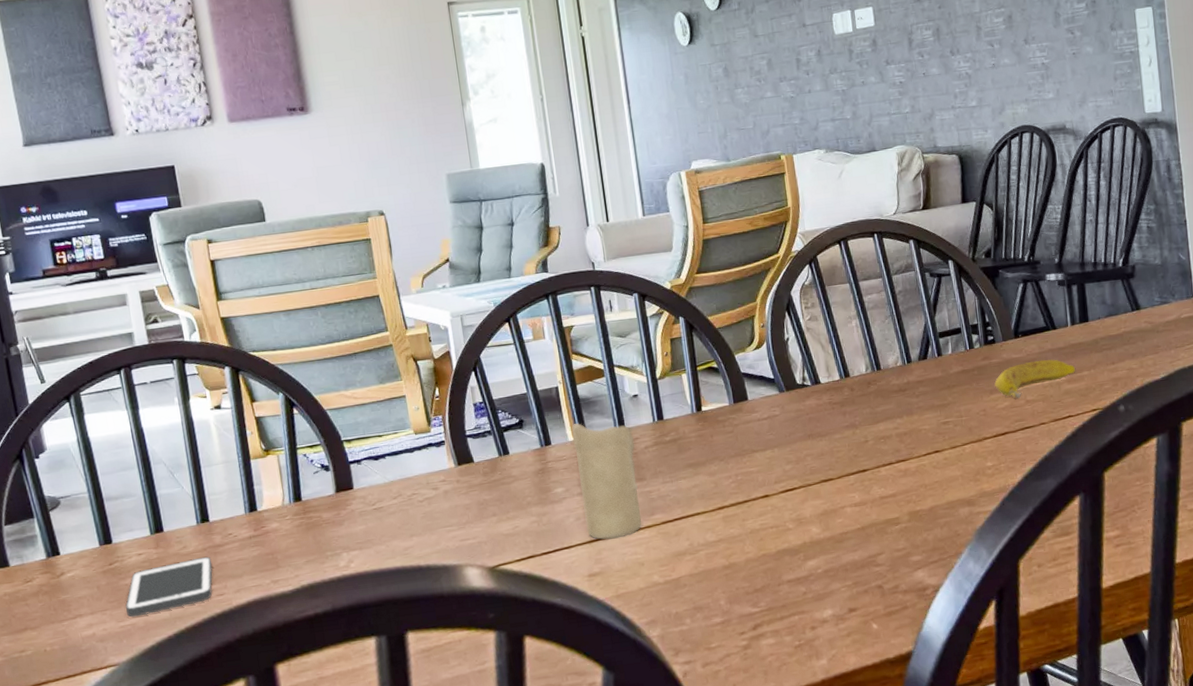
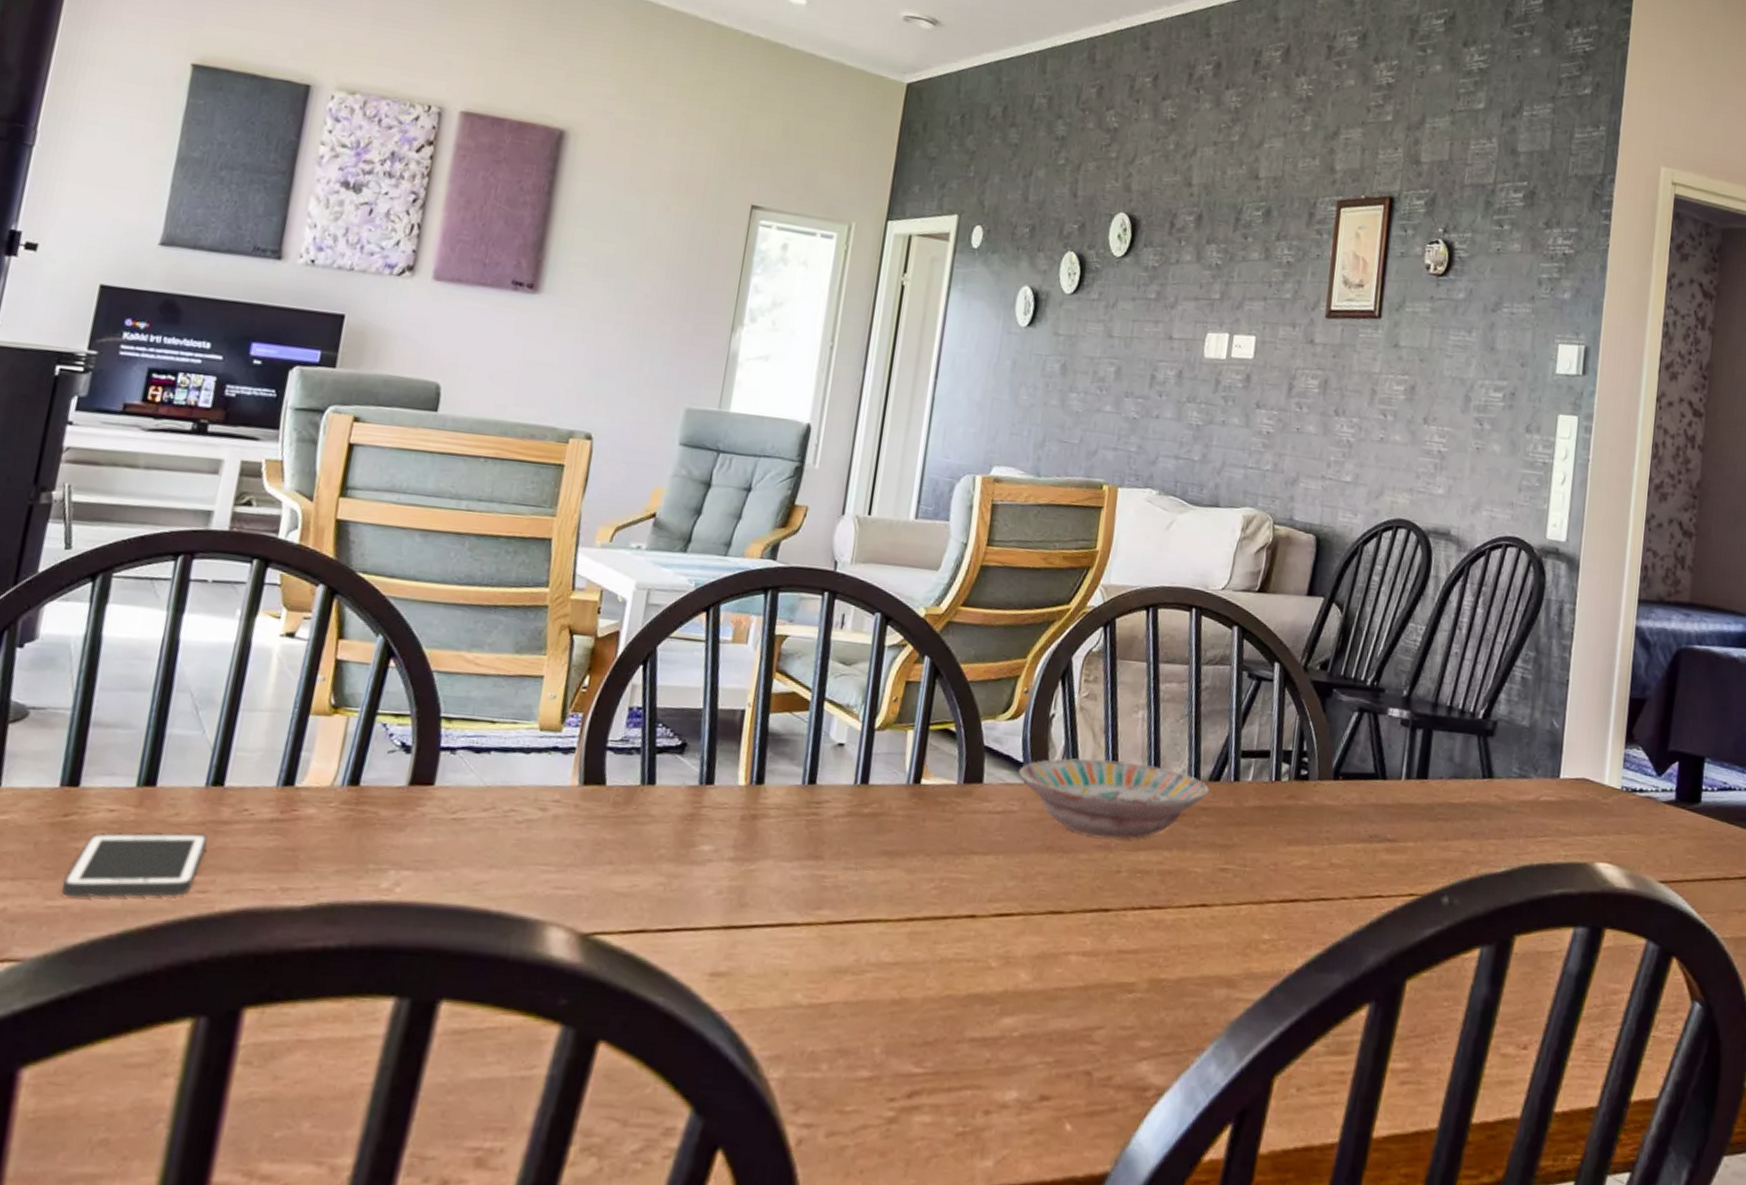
candle: present [571,423,642,540] -> none [726,764,824,931]
bowl: none [772,359,921,420] -> present [1019,758,1209,839]
banana: present [994,359,1076,399] -> none [1295,813,1400,859]

